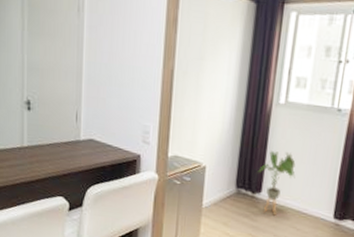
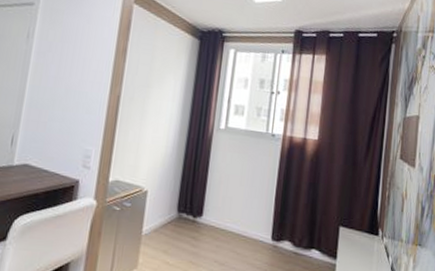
house plant: present [257,151,296,216] -> none [199,174,235,240]

